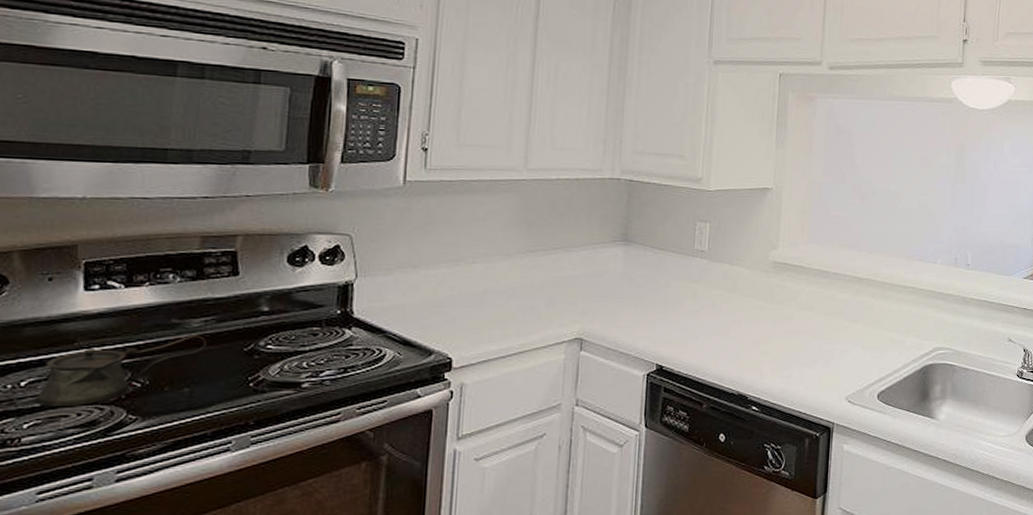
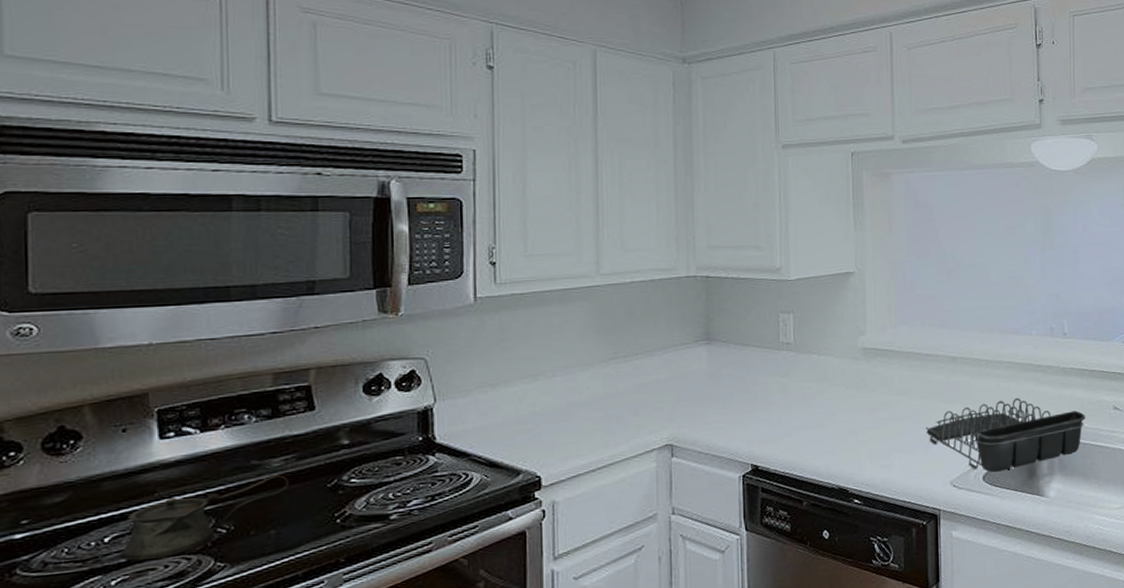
dish rack: none [827,323,981,391] -> present [926,398,1086,472]

